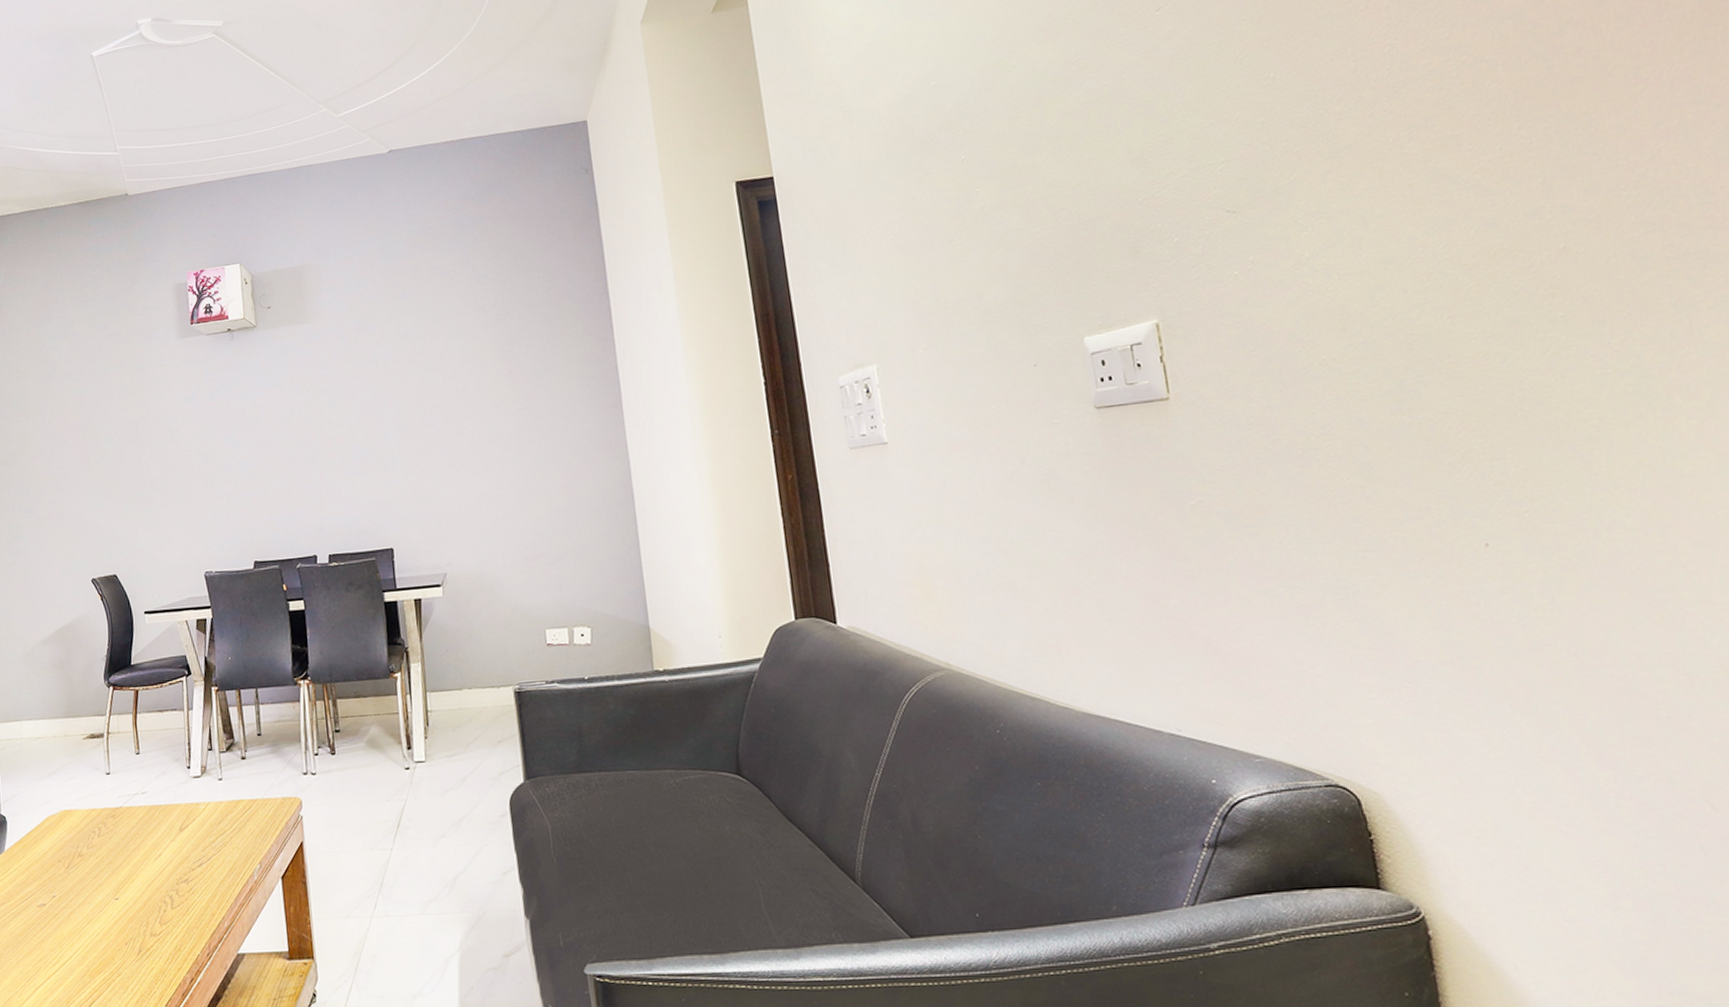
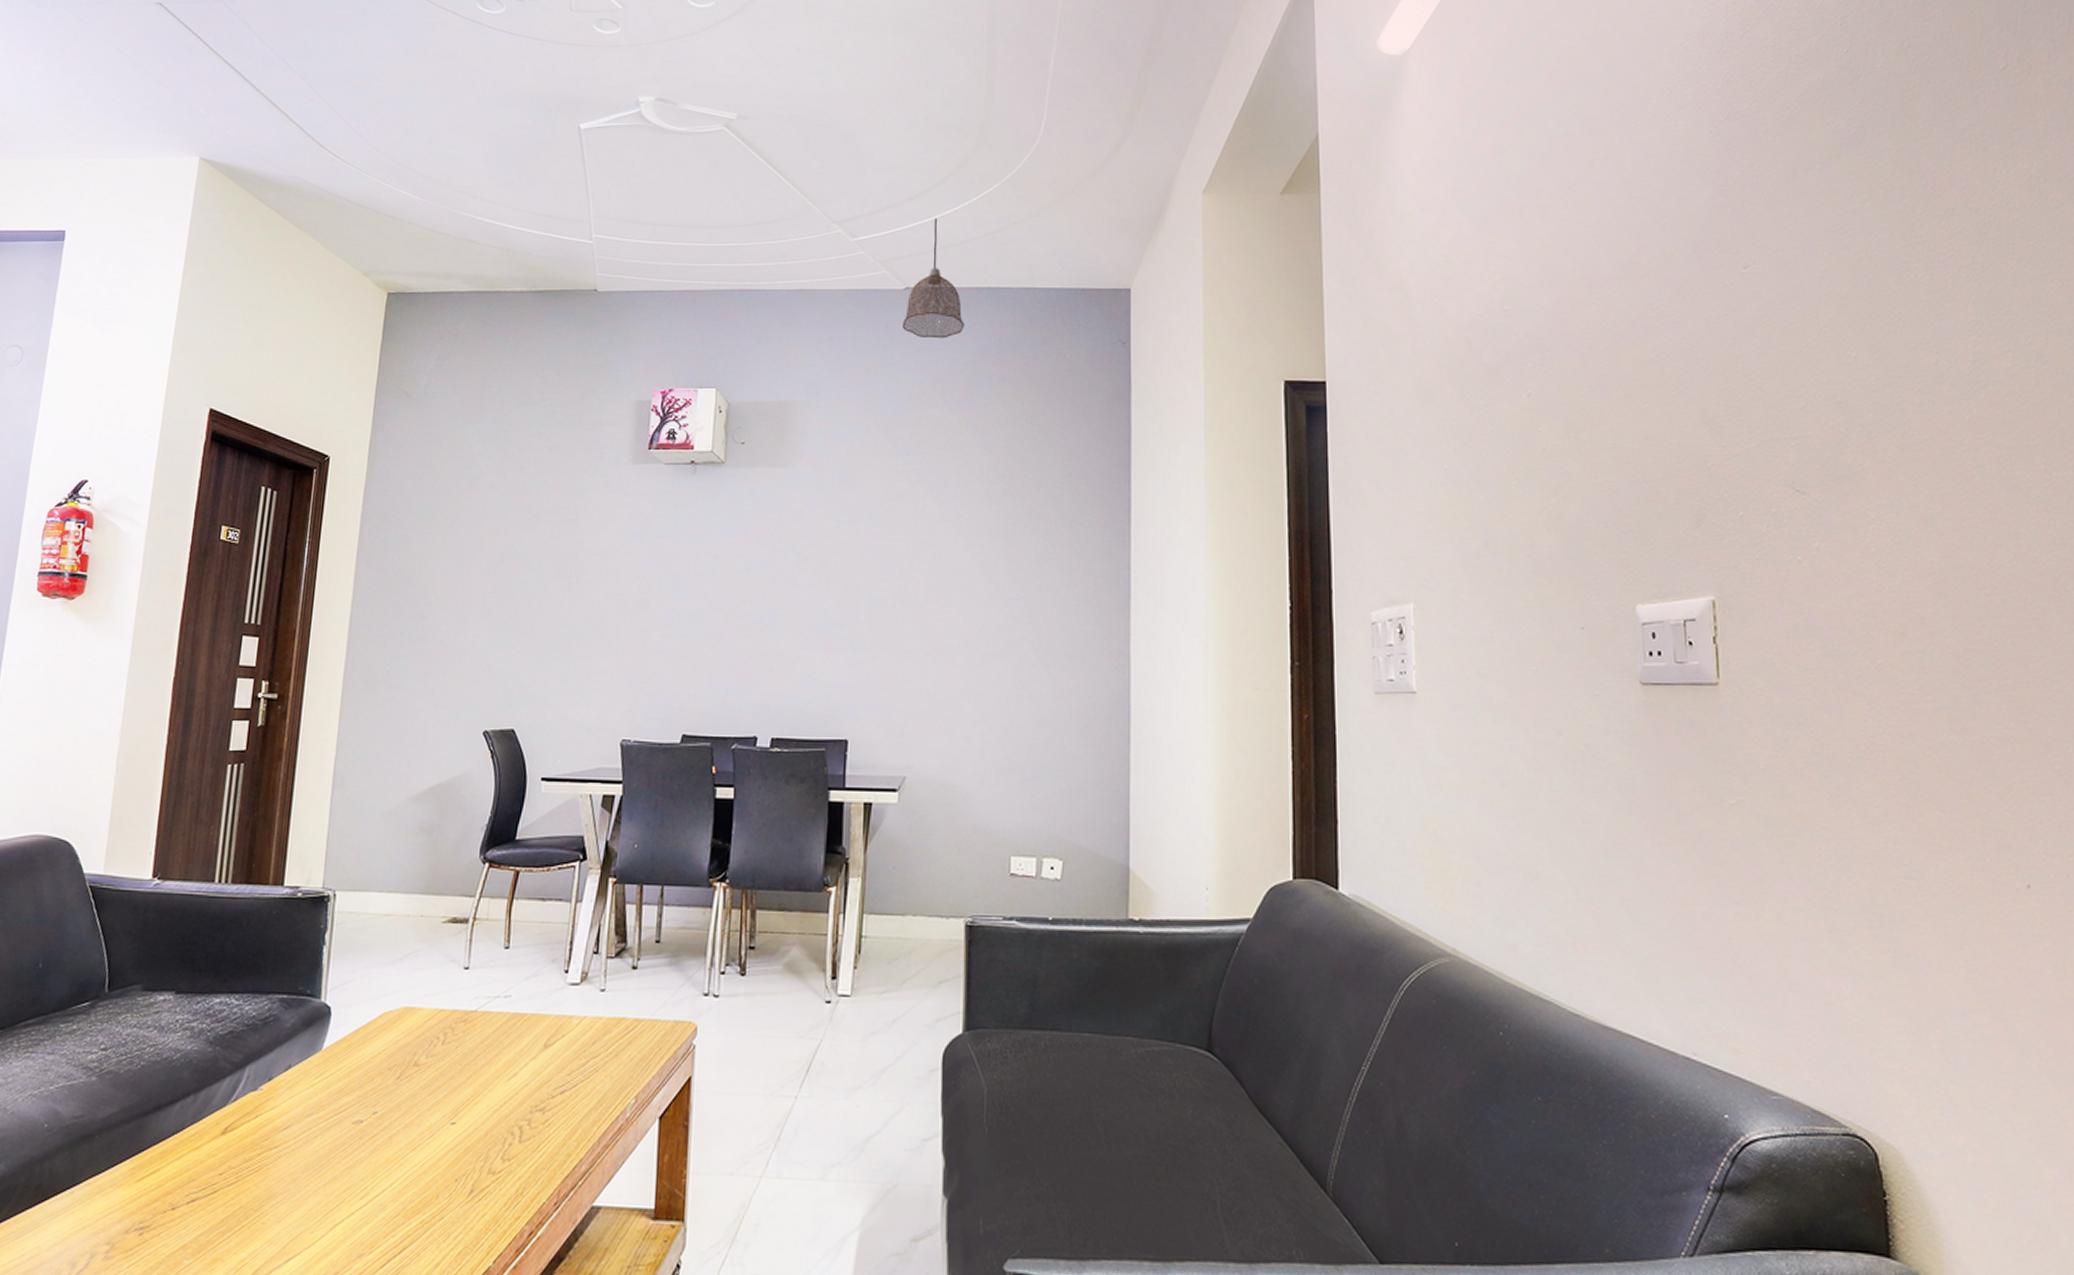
pendant lamp: none [390,85,445,193] -> present [901,218,965,339]

